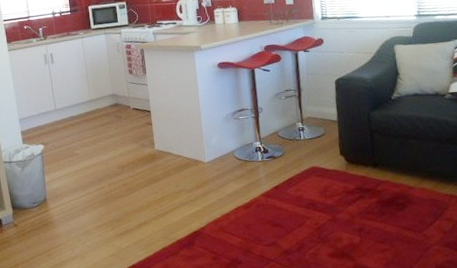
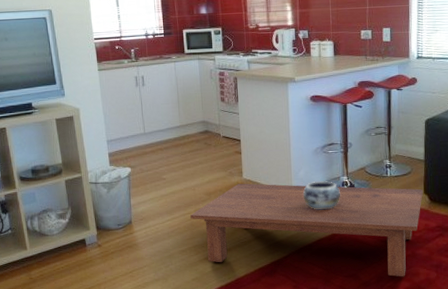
coffee table: none [104,150,339,243] -> present [190,183,423,277]
decorative bowl: none [217,147,255,178] -> present [303,180,340,210]

